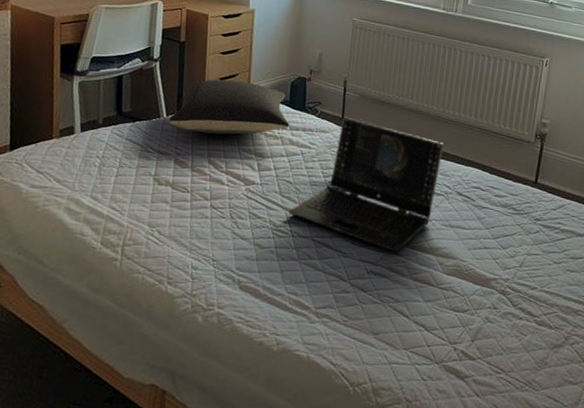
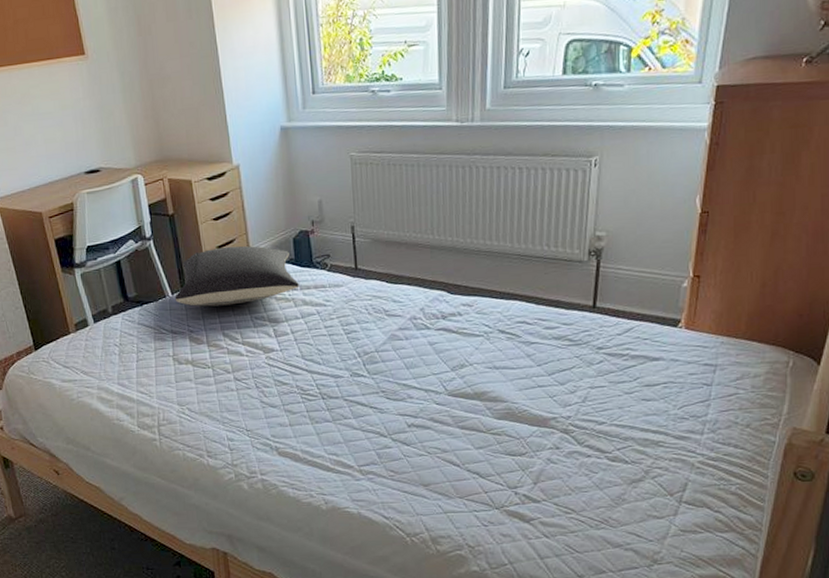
laptop computer: present [287,116,444,252] -> none [313,266,477,402]

